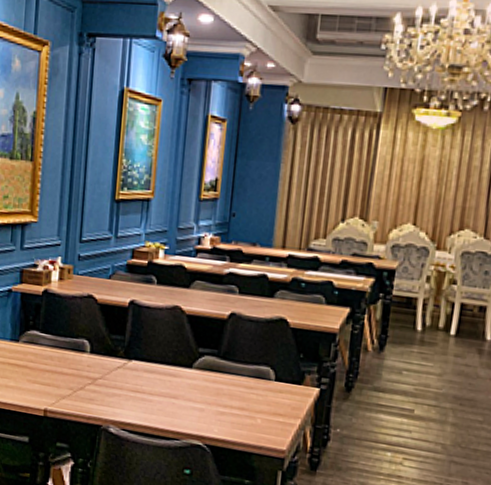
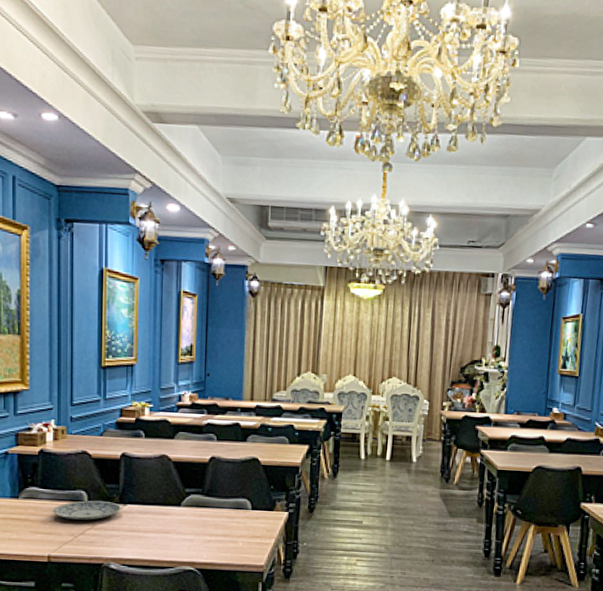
plate: none [52,351,126,374] -> present [52,500,121,520]

